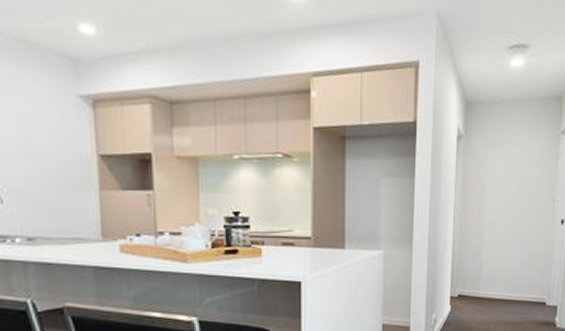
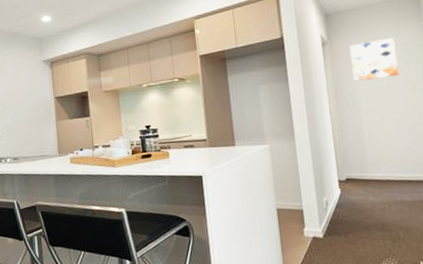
wall art: none [483,142,531,188] -> present [349,37,399,81]

